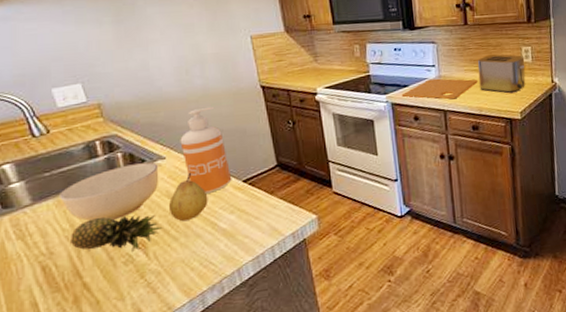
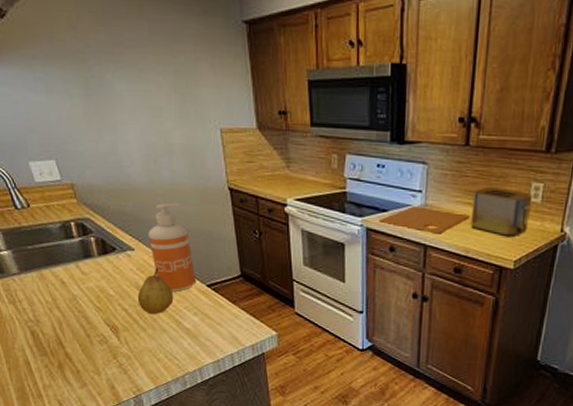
bowl: present [60,162,159,221] -> none [42,250,129,301]
fruit: present [69,214,163,252] -> none [52,296,133,334]

